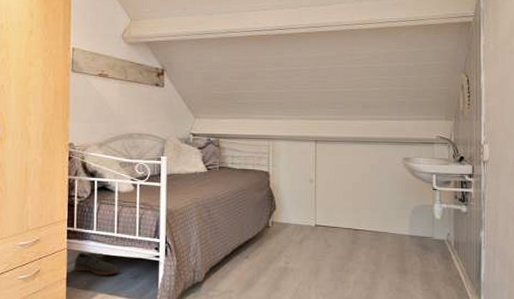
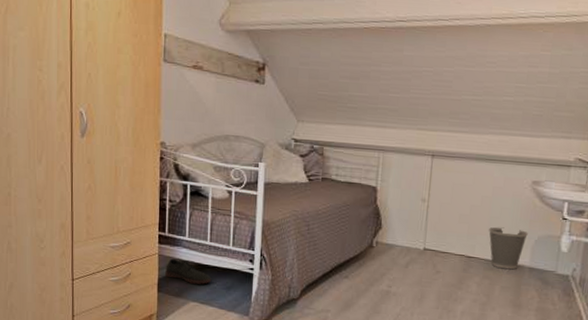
wastebasket: none [371,200,405,239] -> present [489,227,528,270]

